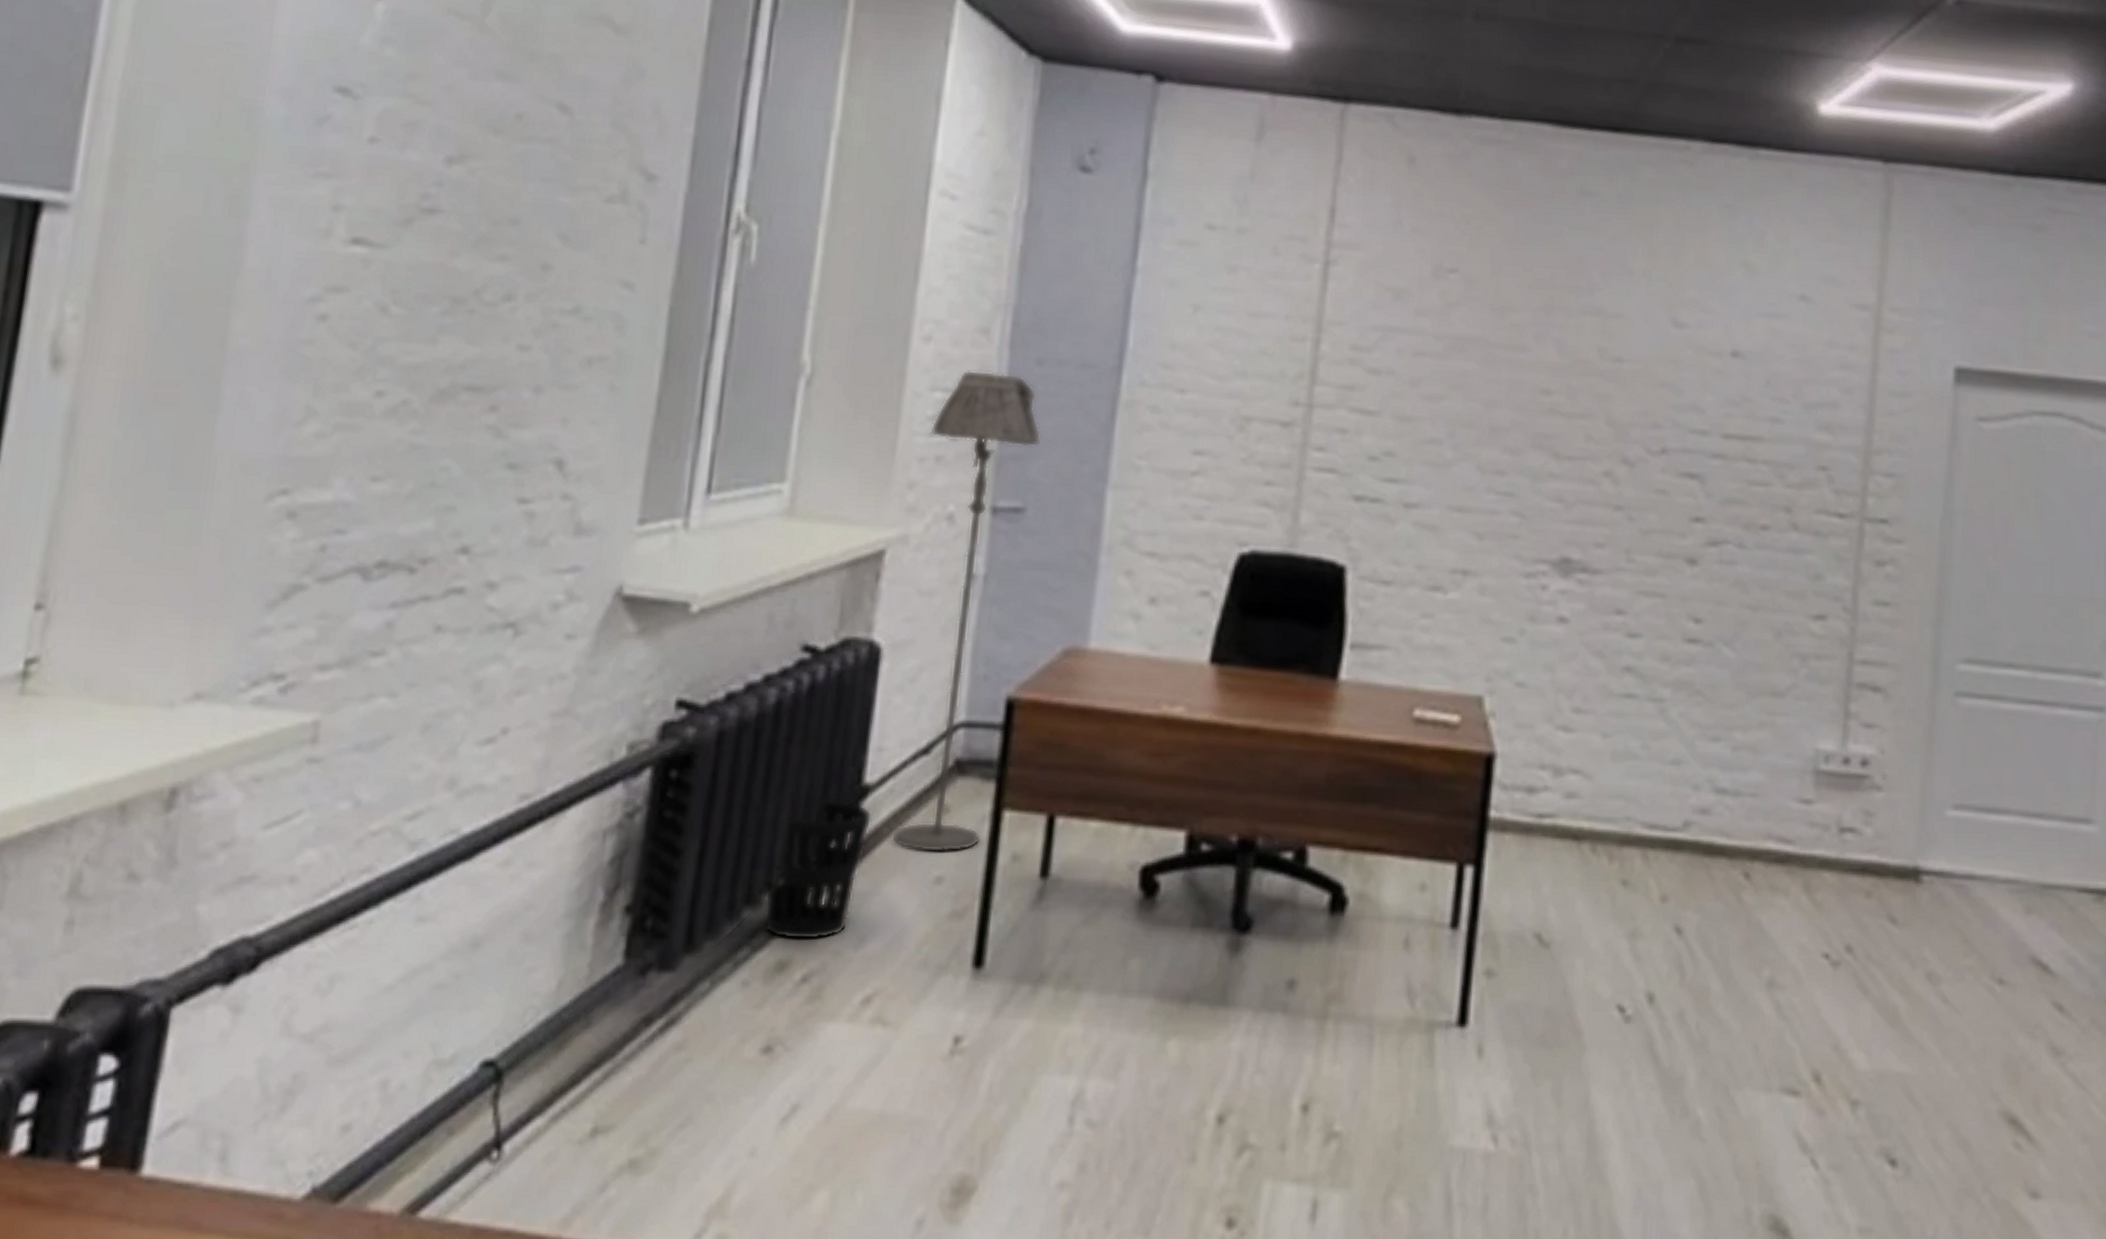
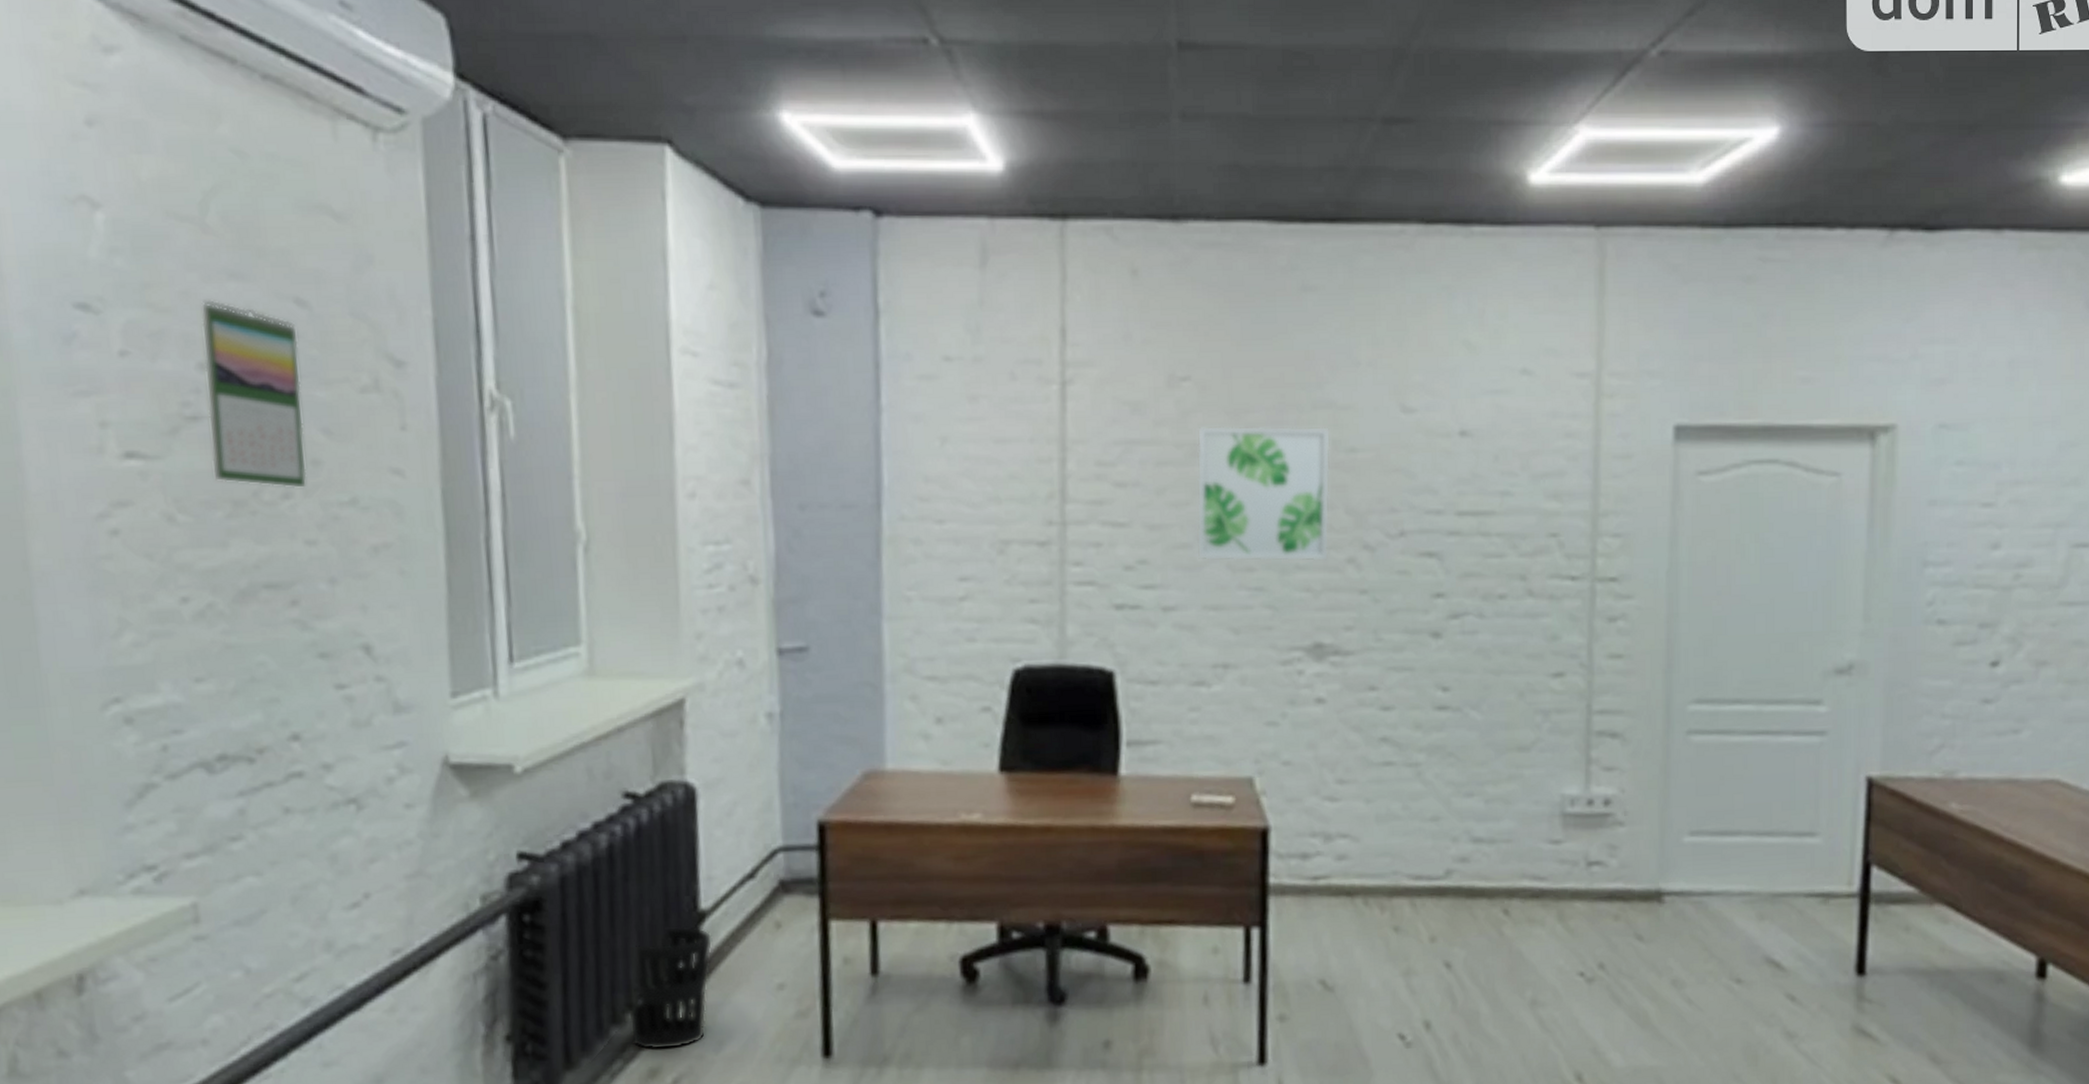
calendar: none [439,96,553,292] -> present [200,300,308,488]
floor lamp: present [892,369,1041,853] -> none [708,520,814,964]
wall art: none [1446,320,1598,472] -> present [1196,425,1331,562]

